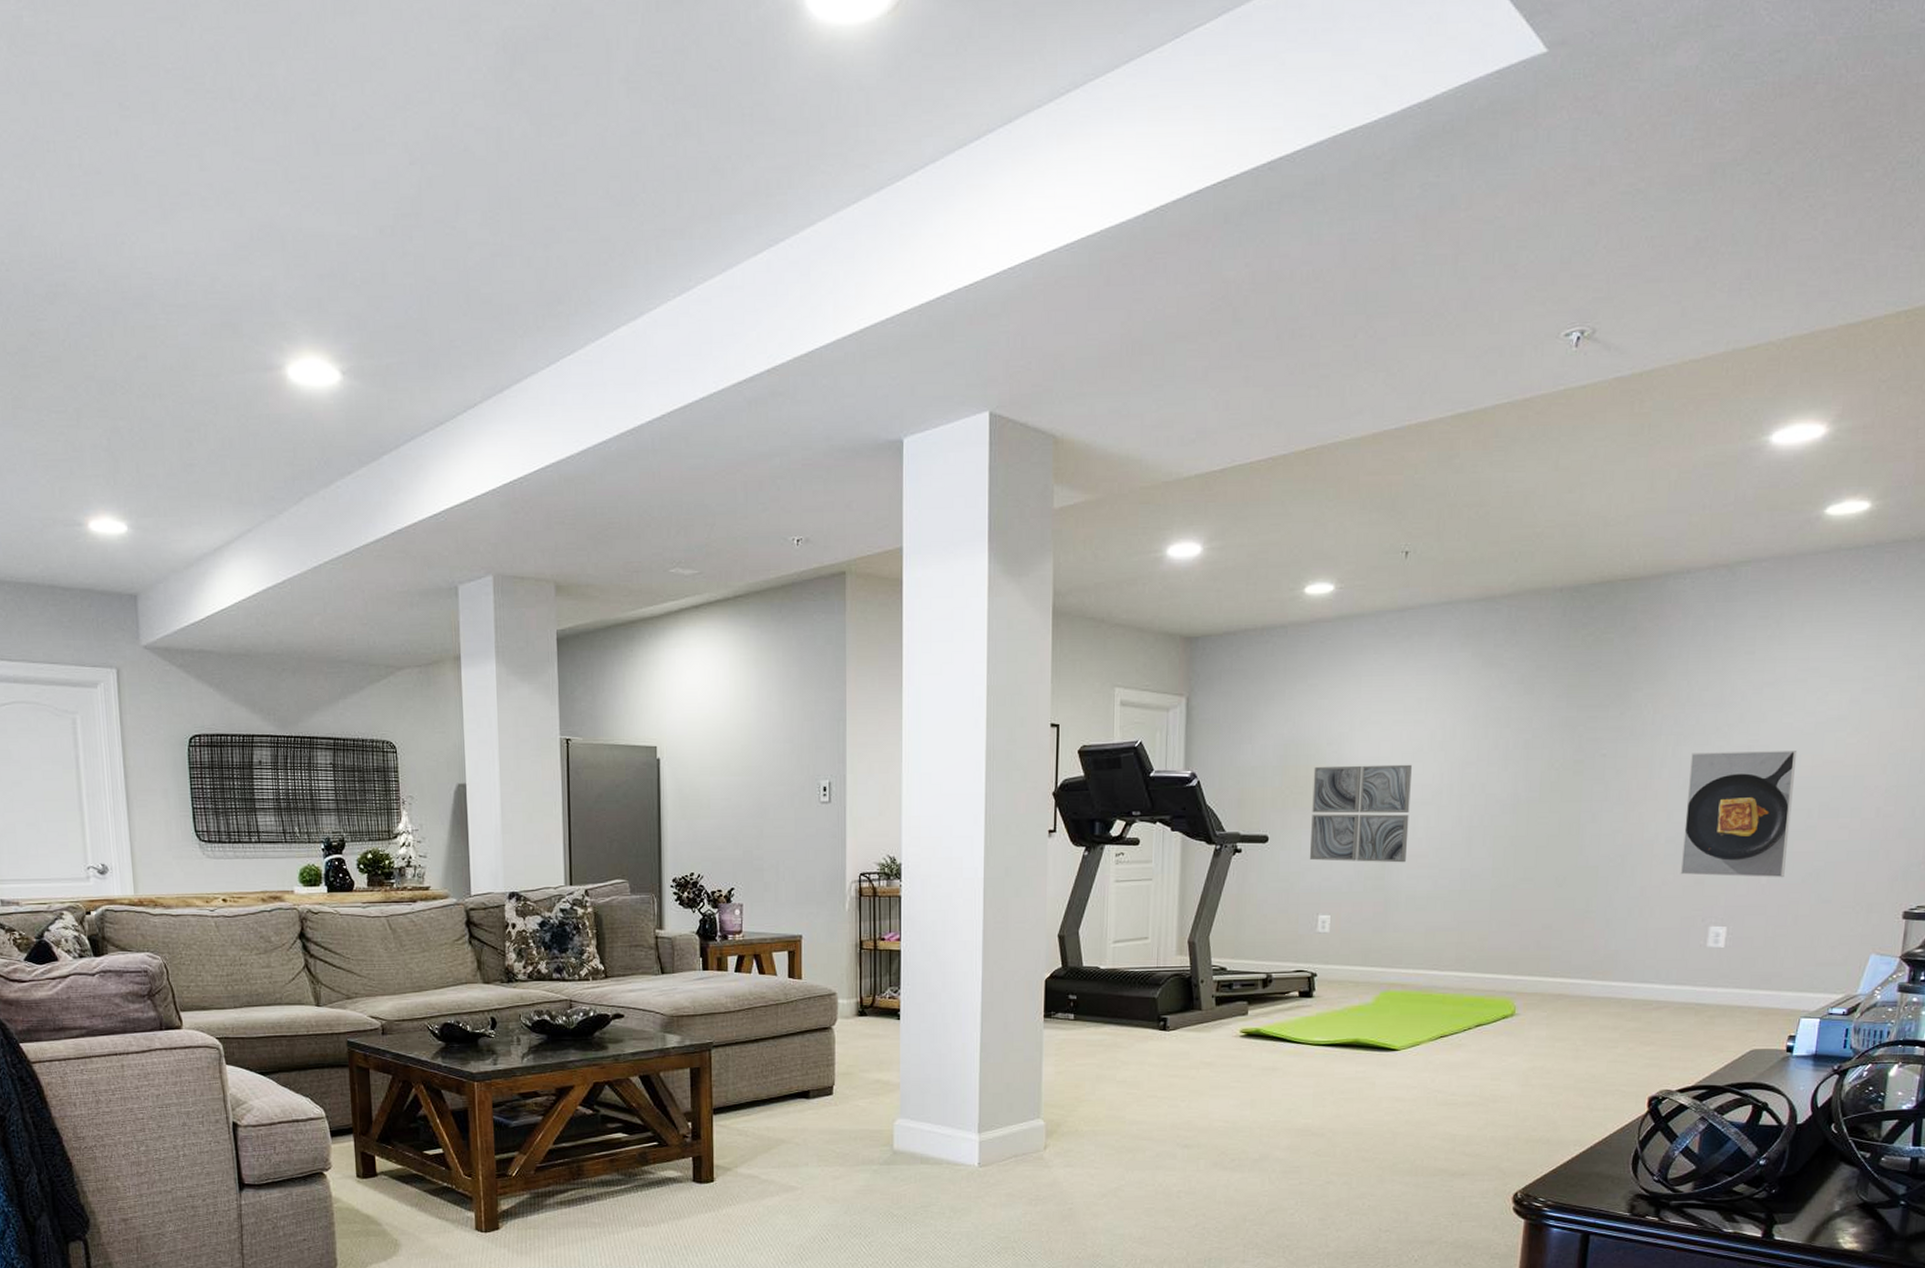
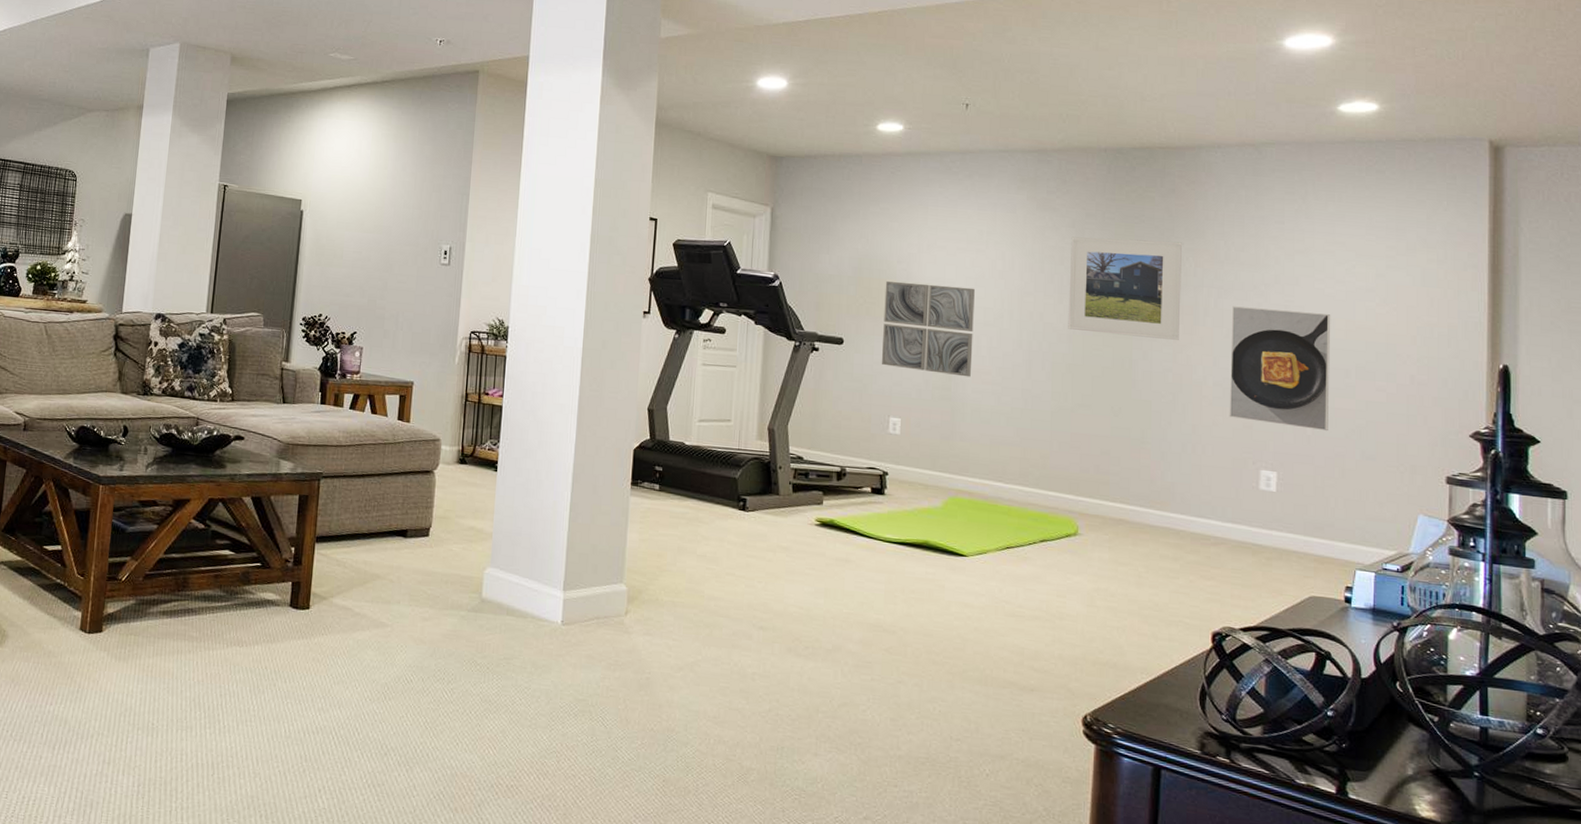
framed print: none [1512,687,1641,799] -> present [1068,236,1182,341]

